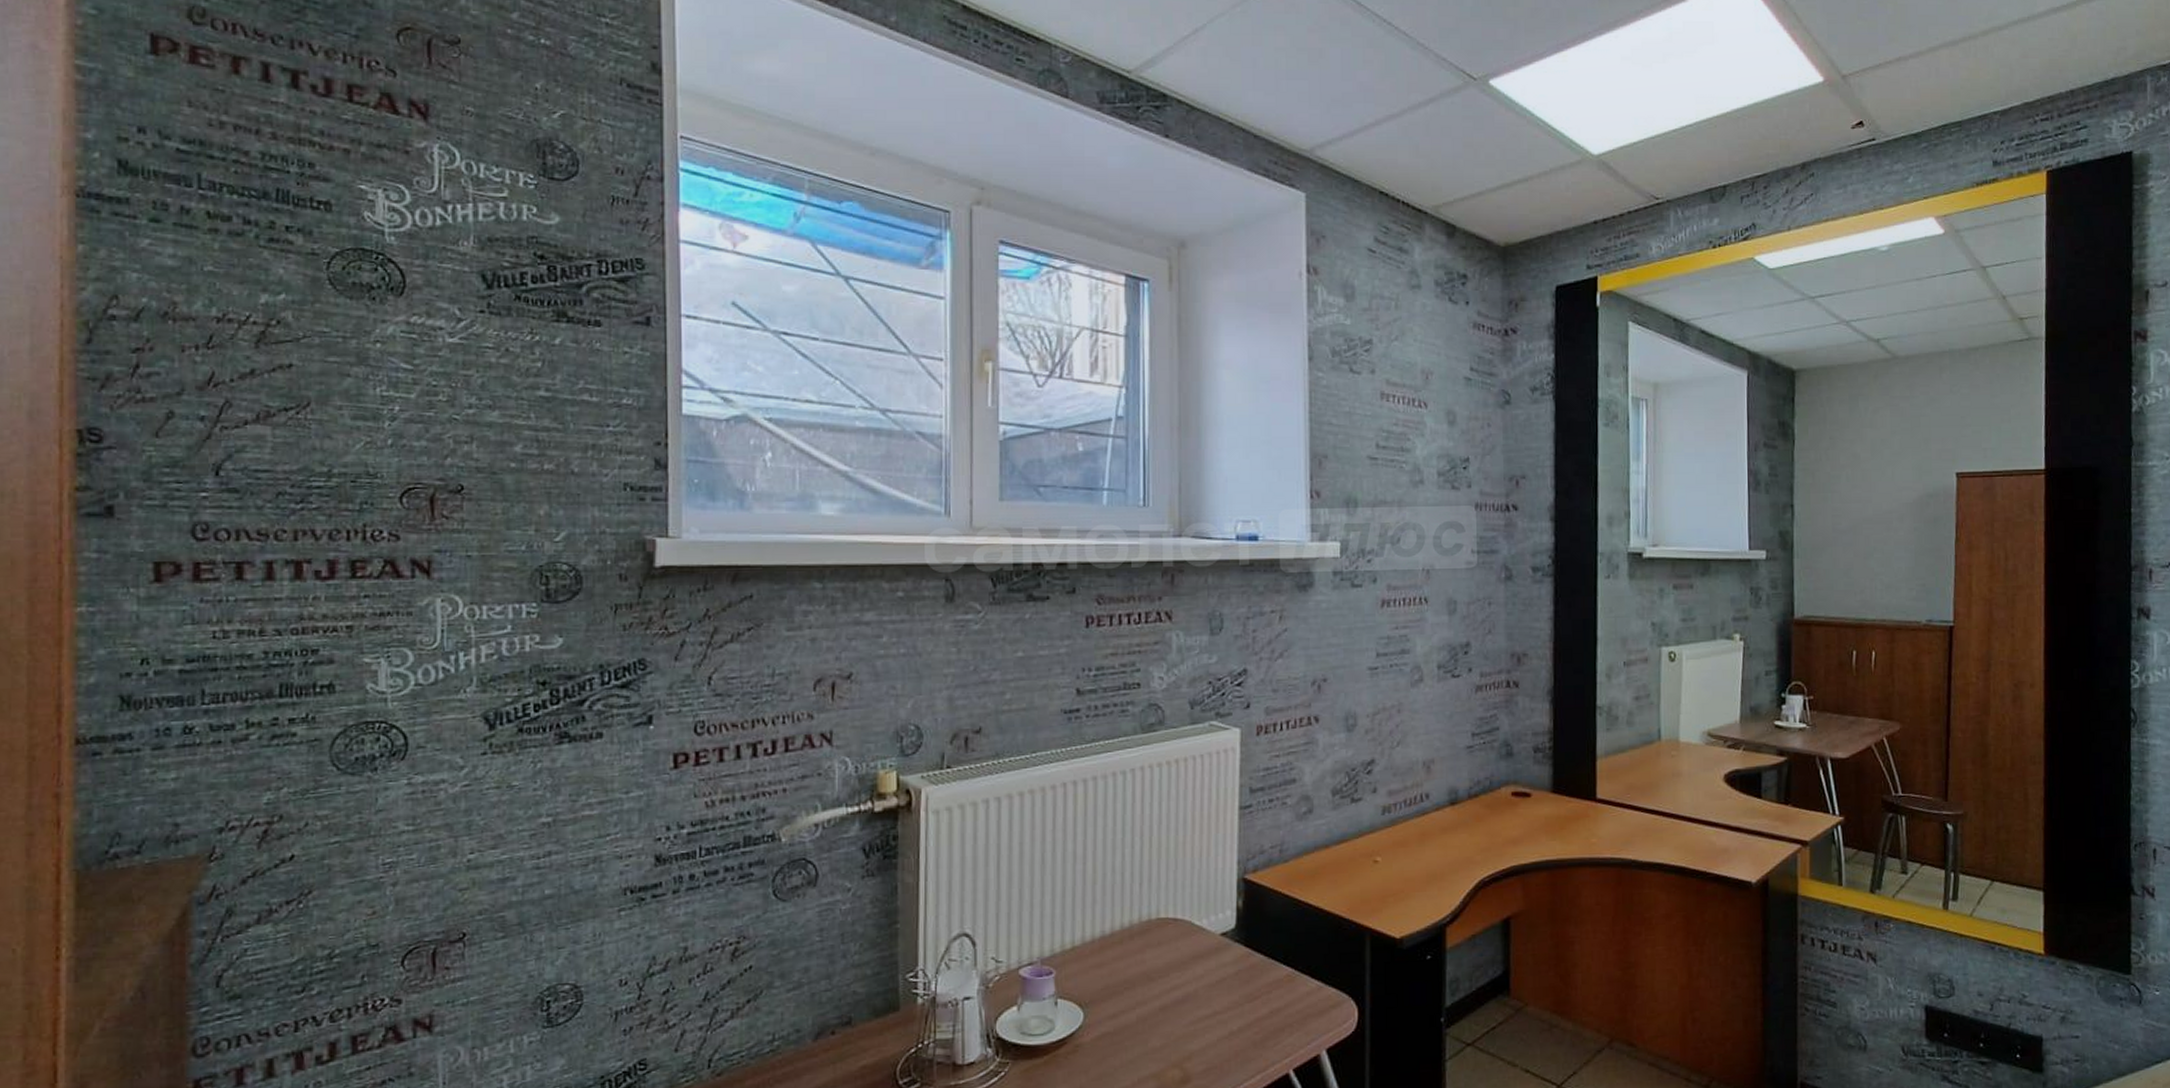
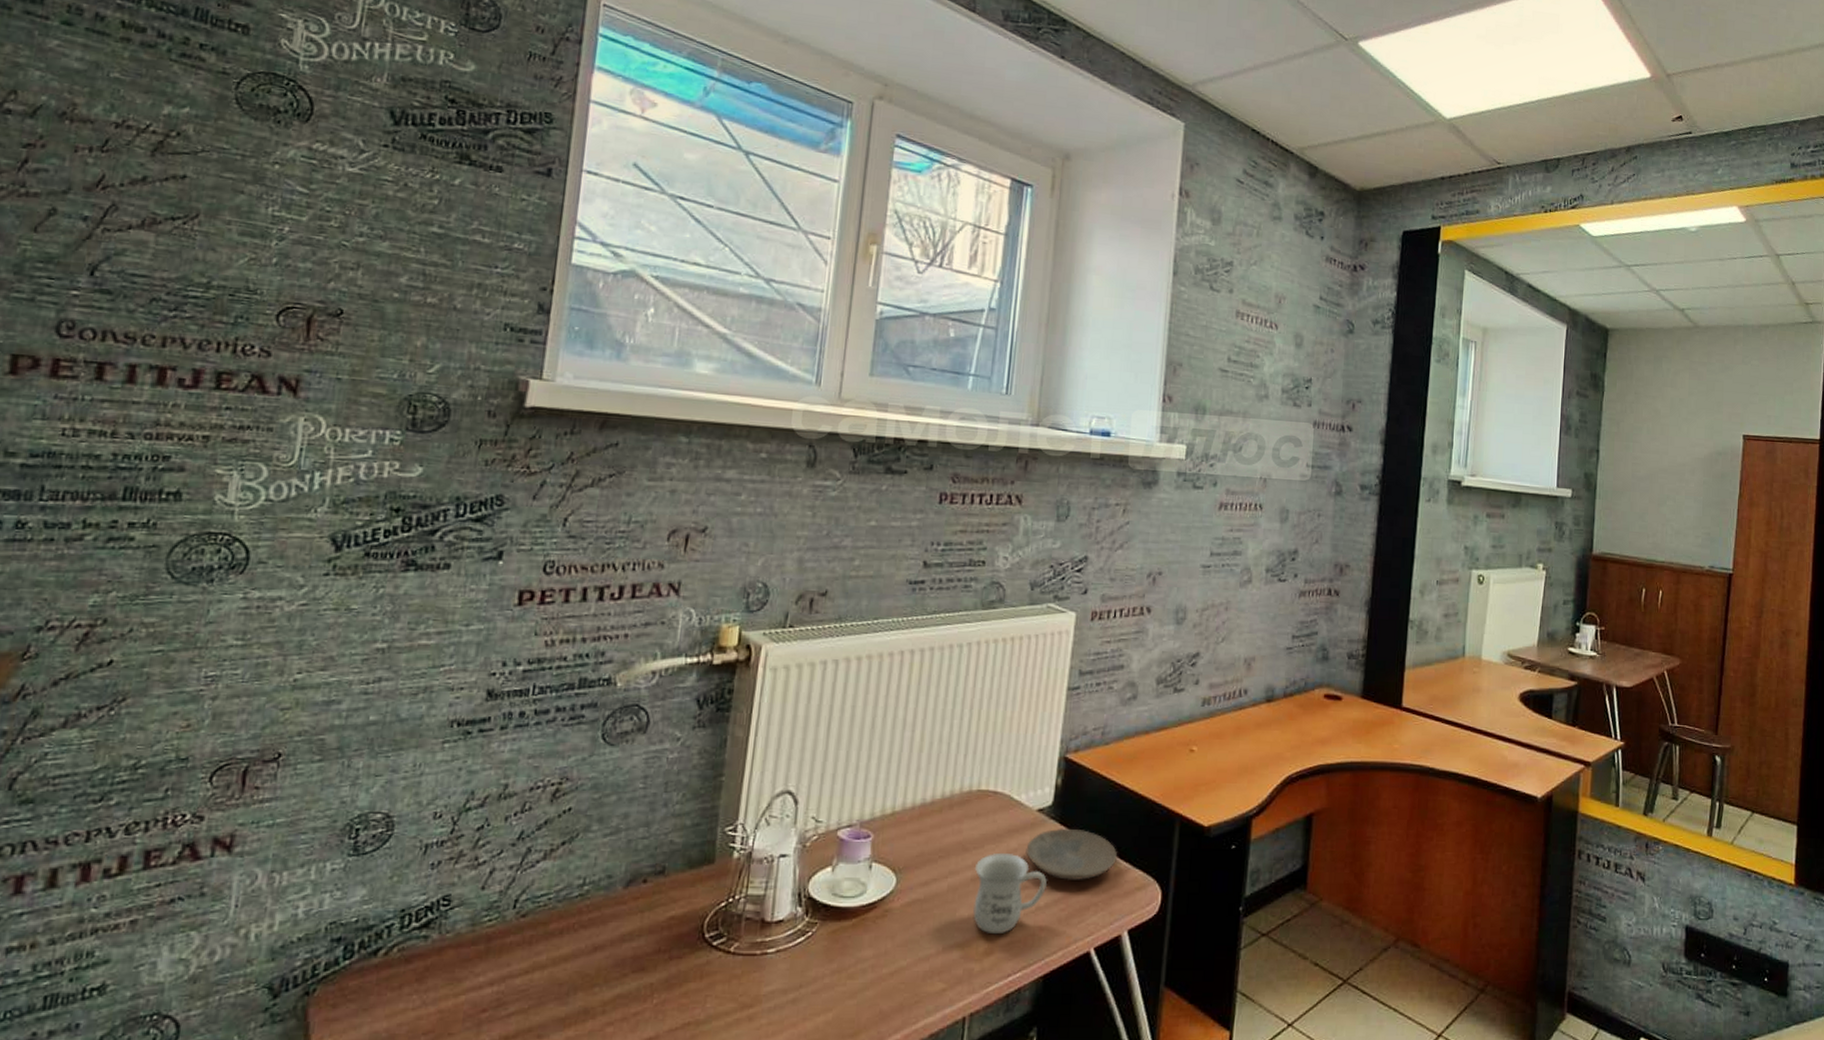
mug: none [1162,979,1238,1063] -> present [973,852,1047,935]
plate: none [1213,950,1307,1003] -> present [1025,828,1117,880]

